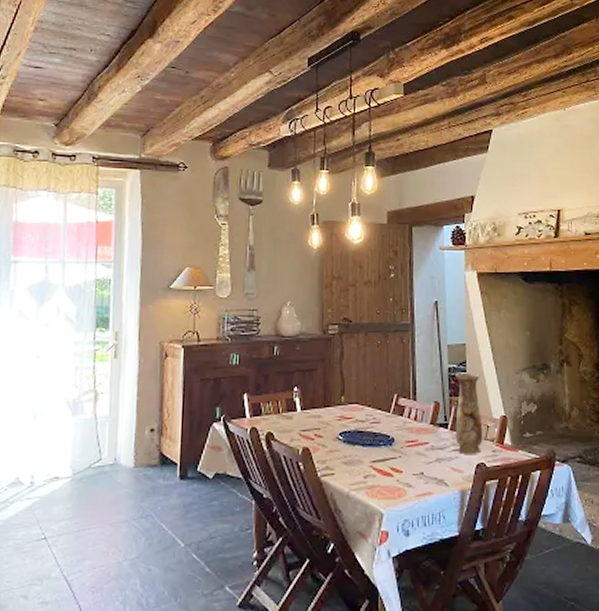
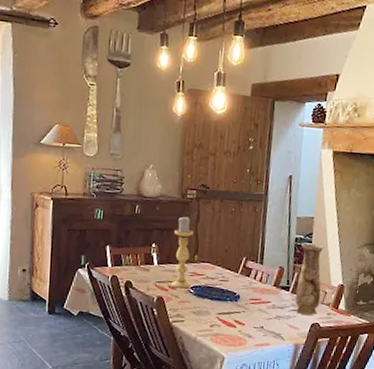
candle holder: none [317,354,339,436] -> present [171,216,193,289]

